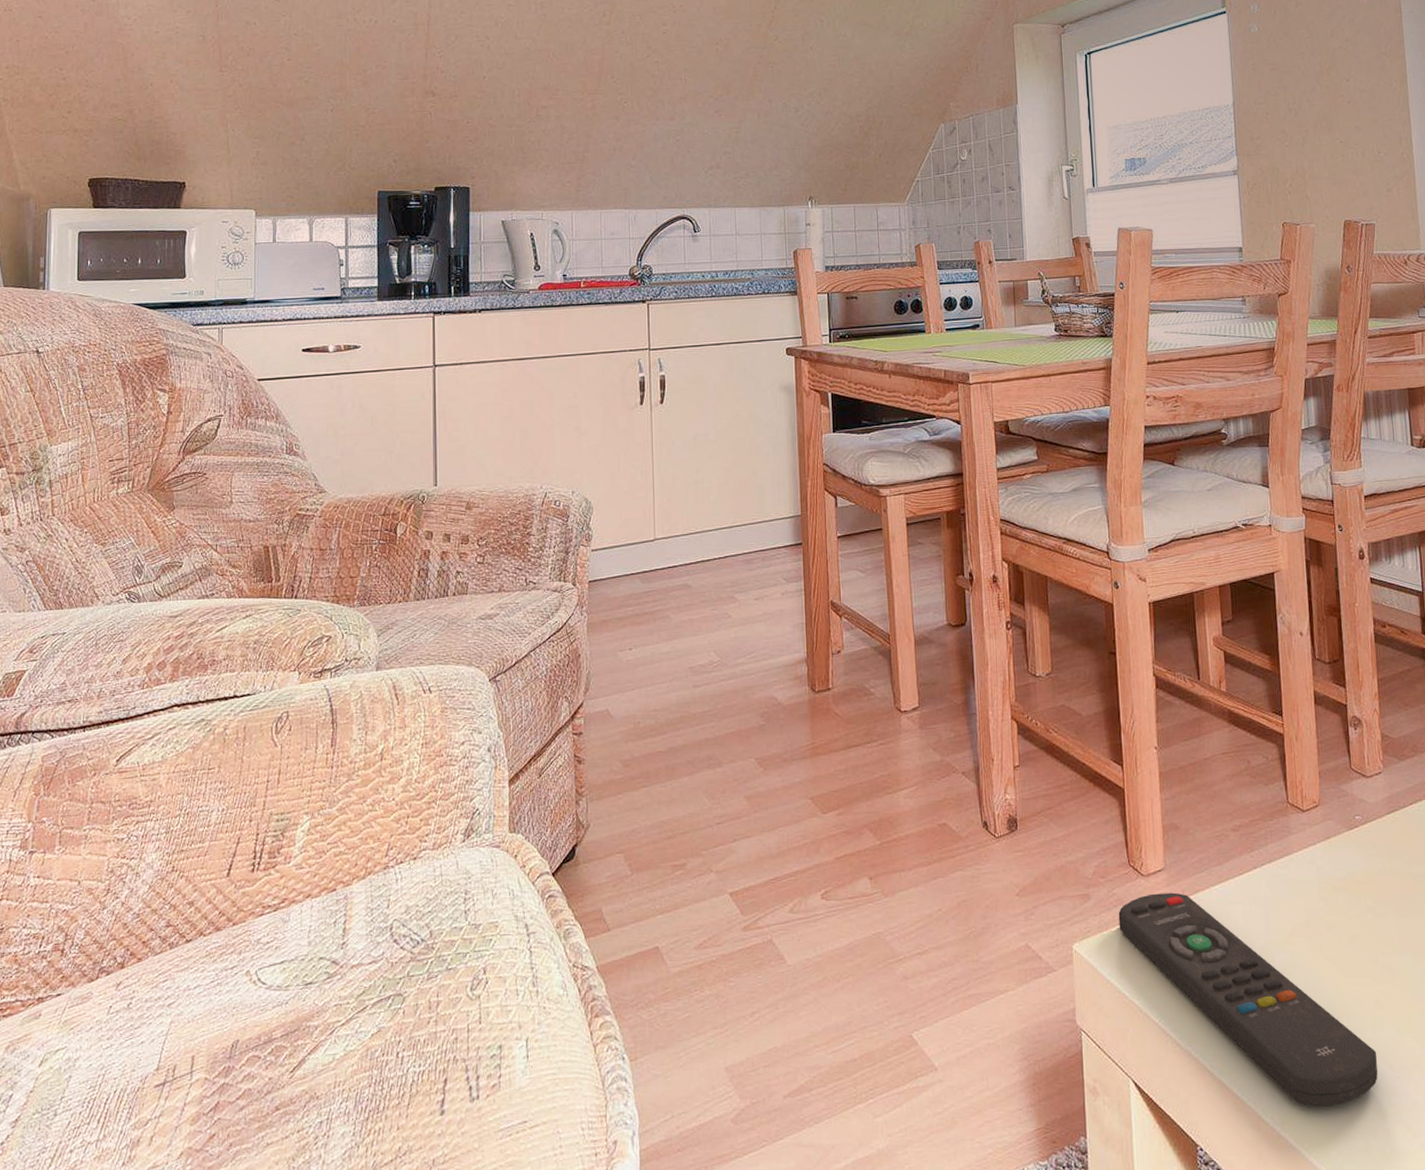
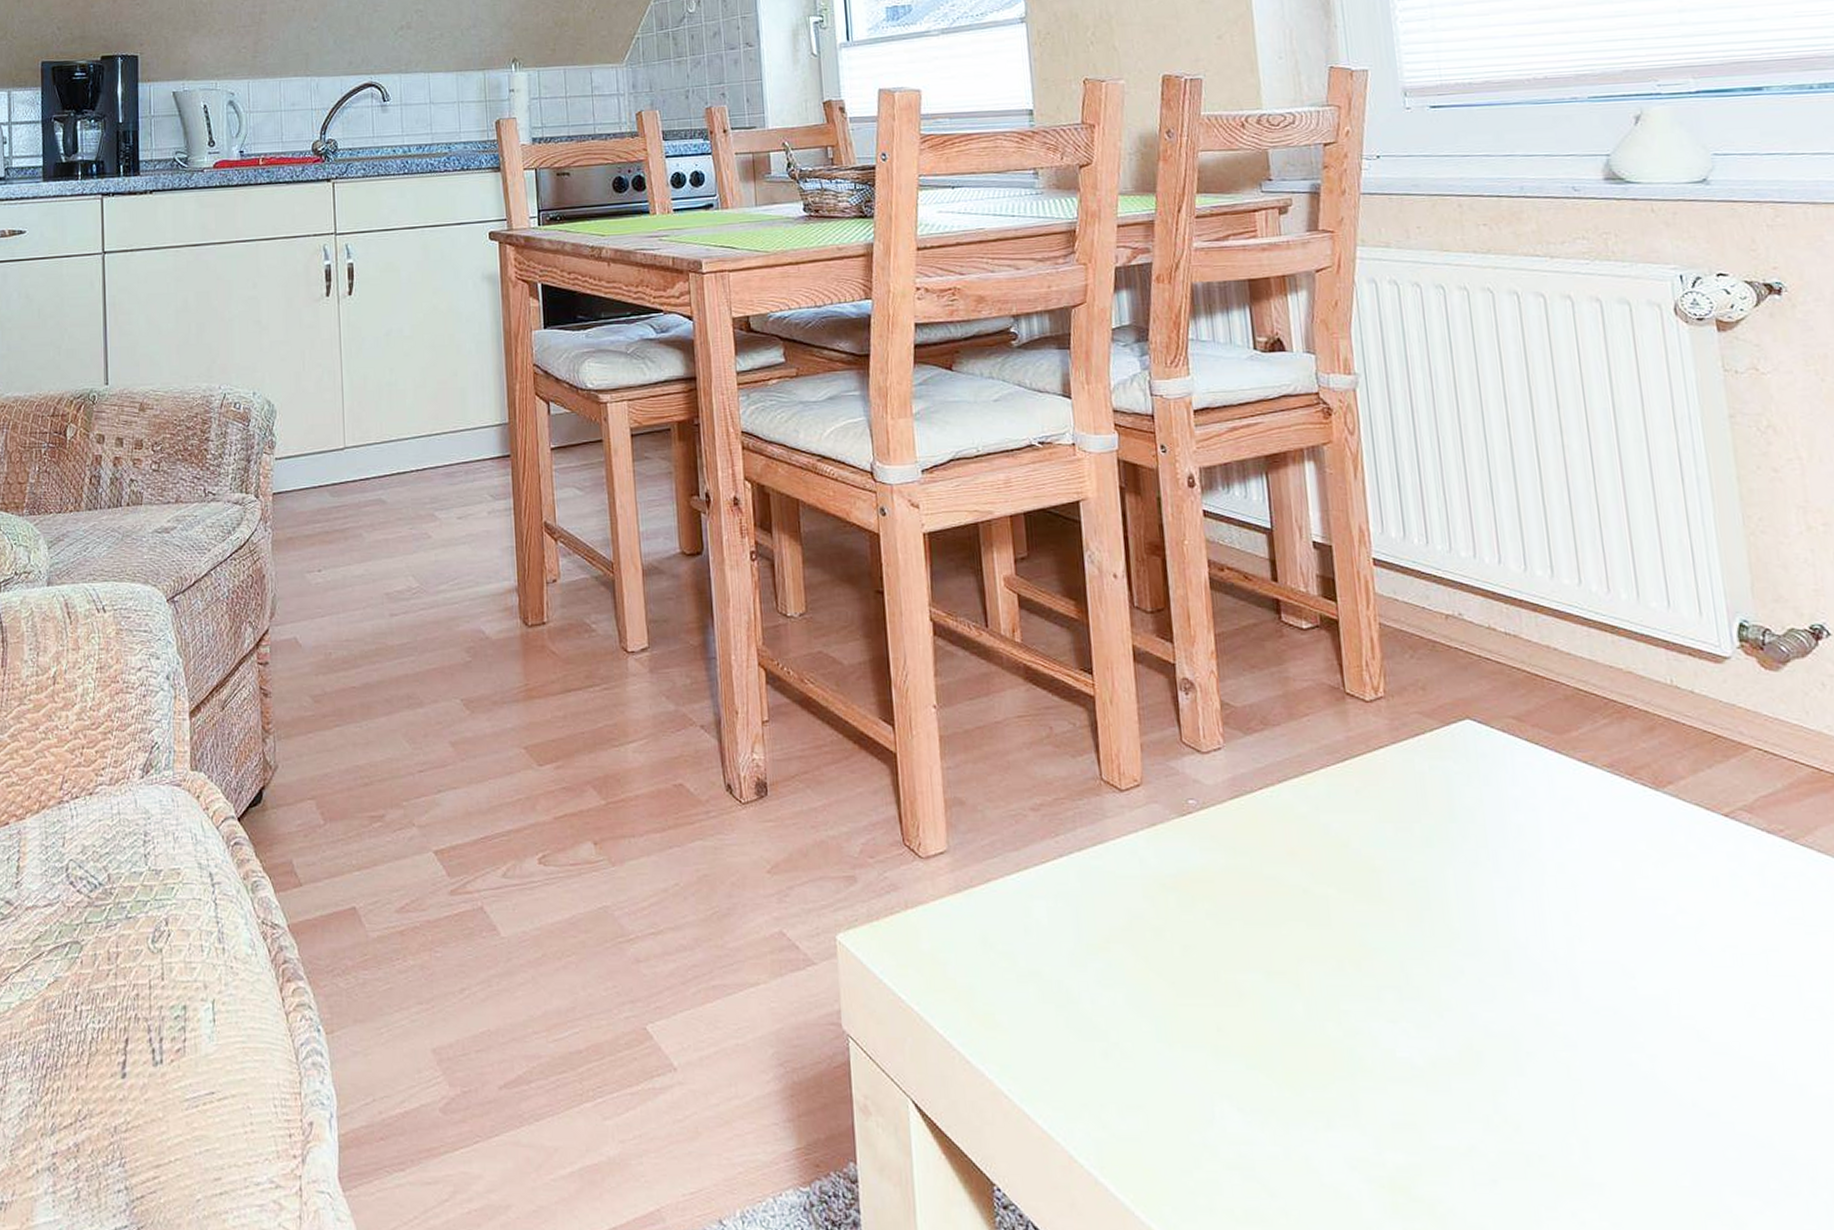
remote control: present [1118,892,1378,1106] -> none [891,880,1223,1150]

